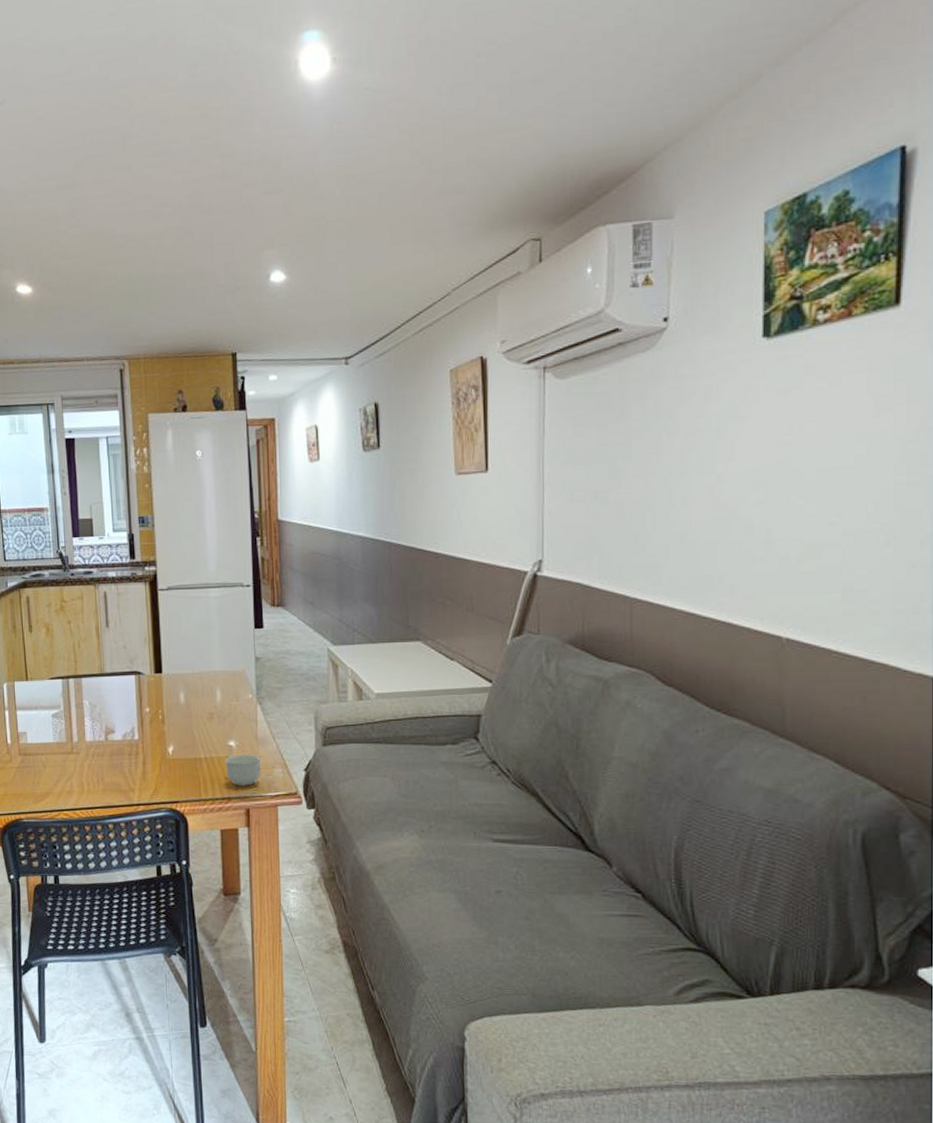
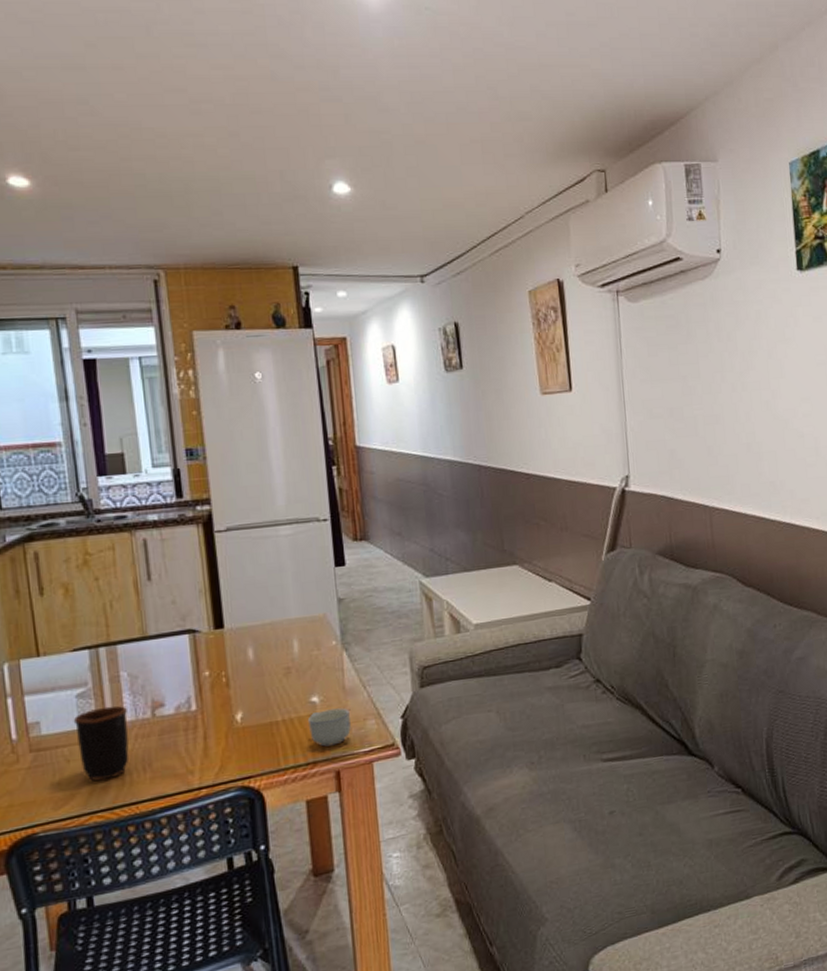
mug: none [49,727,88,786] -> present [73,705,130,781]

